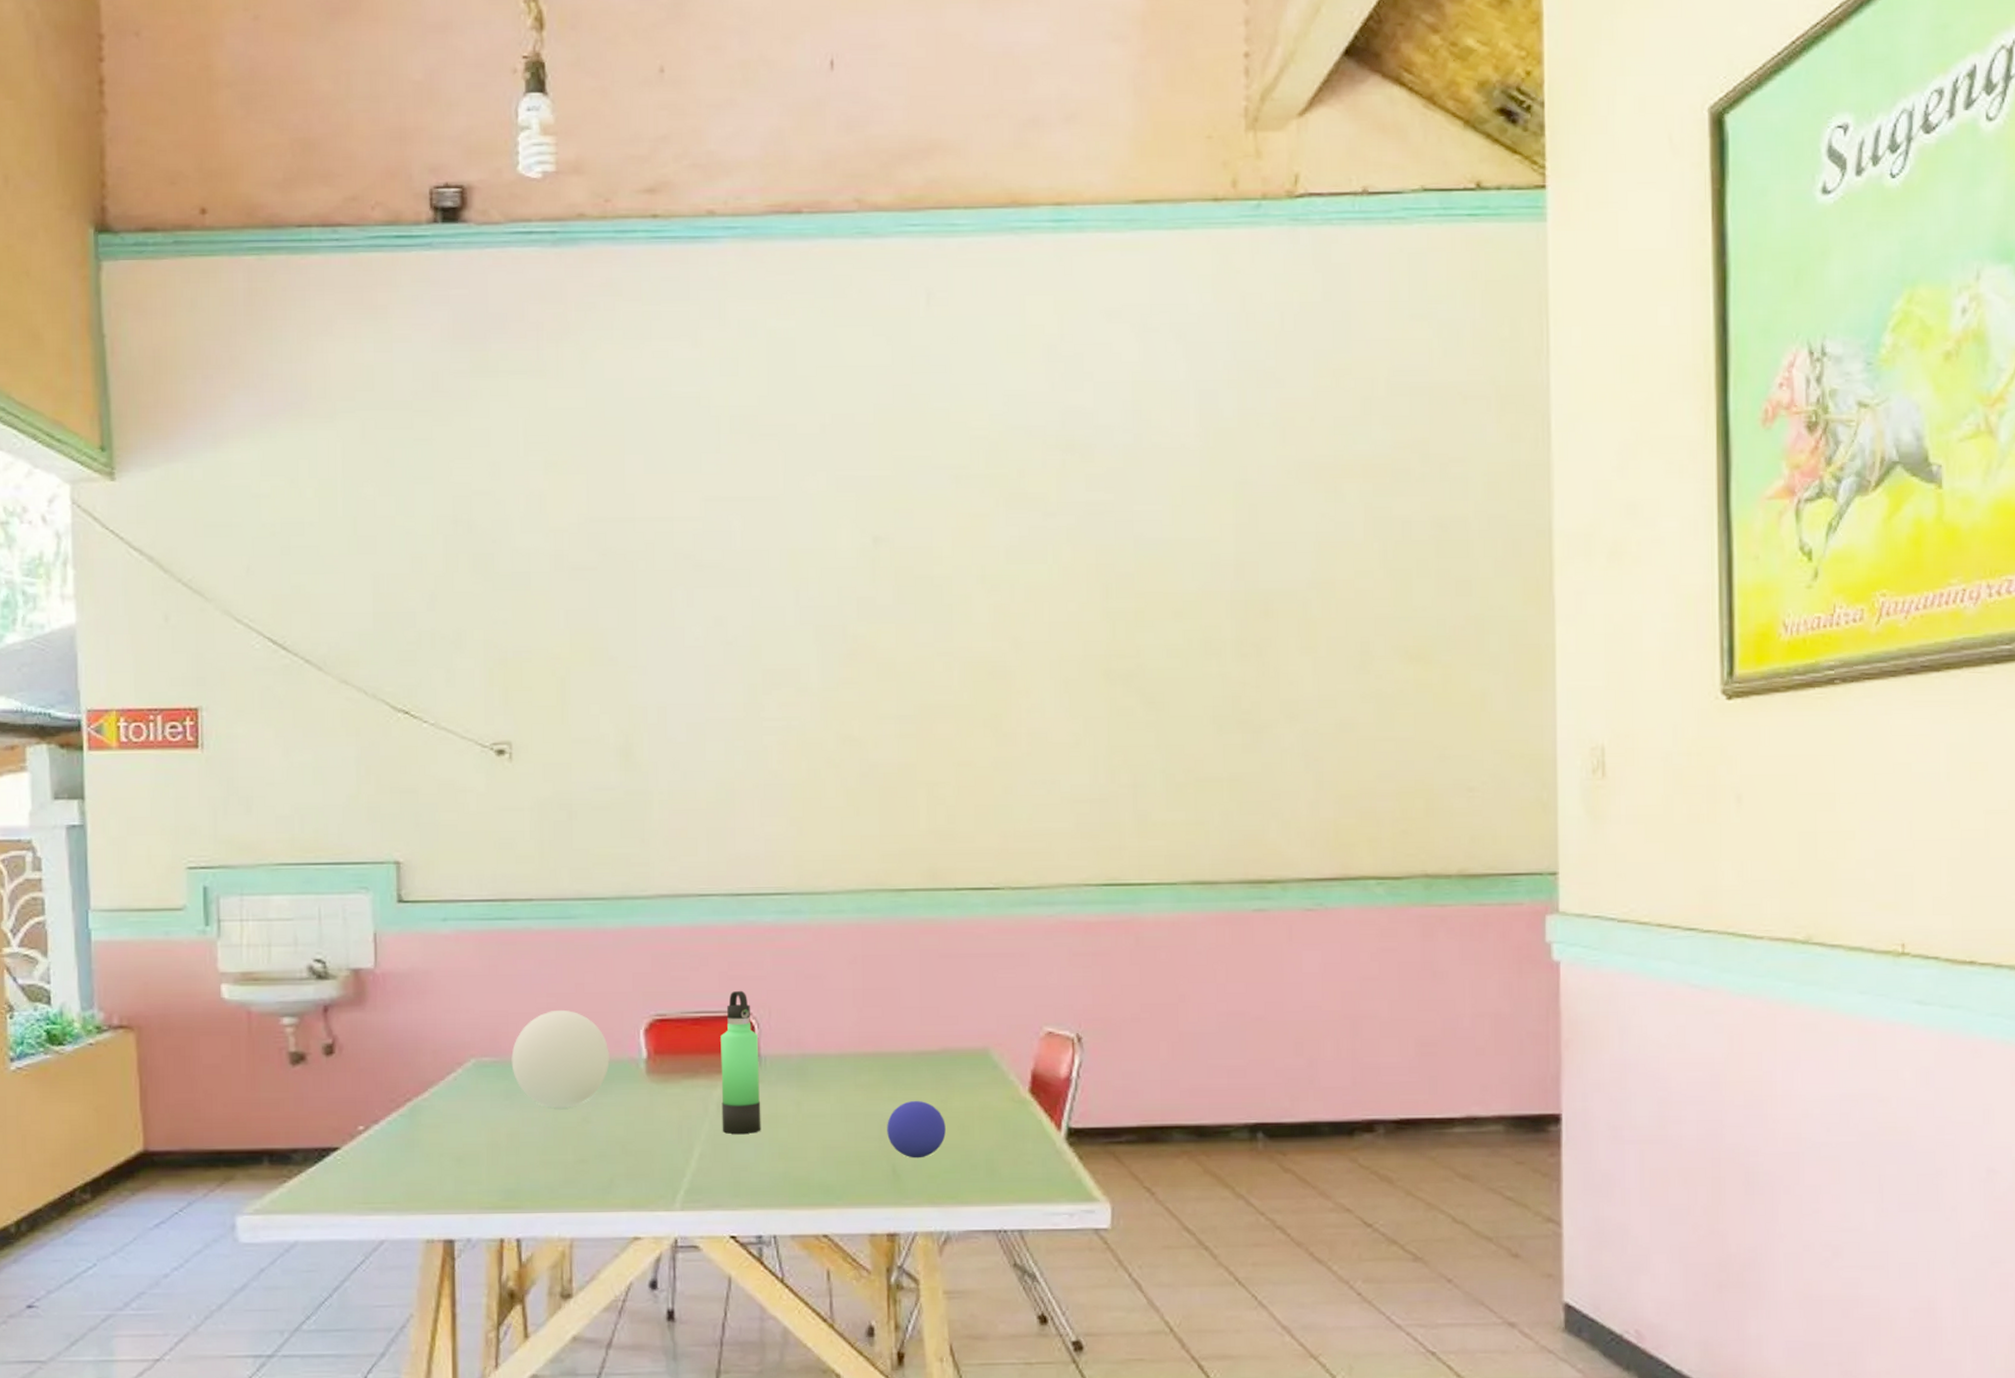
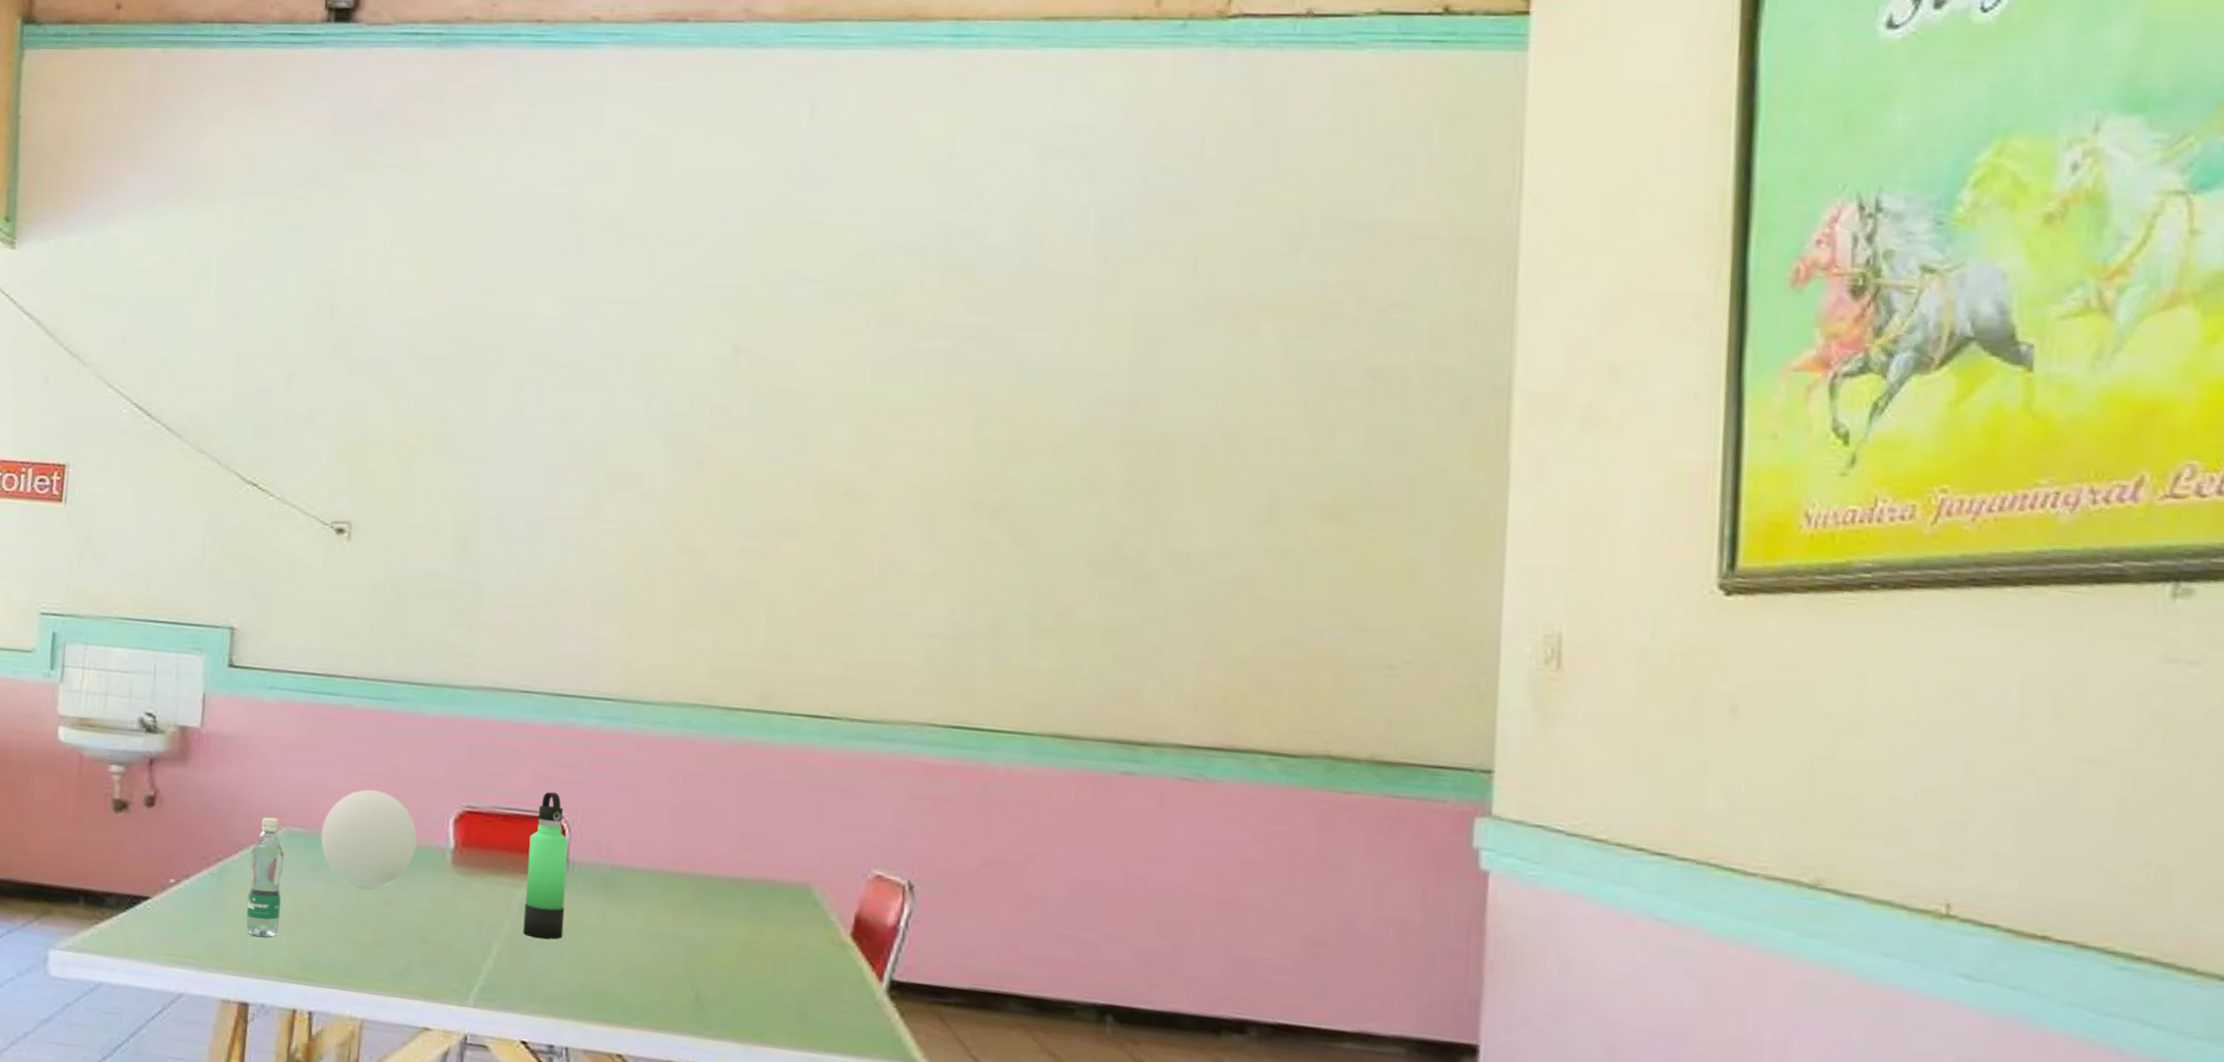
bottle: none [441,1050,478,1172] -> present [246,817,285,938]
ball: present [887,1100,946,1159] -> none [693,928,757,990]

